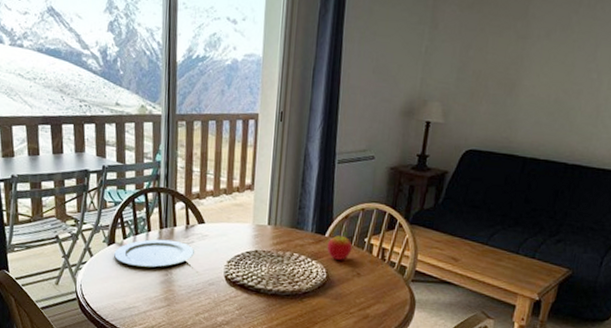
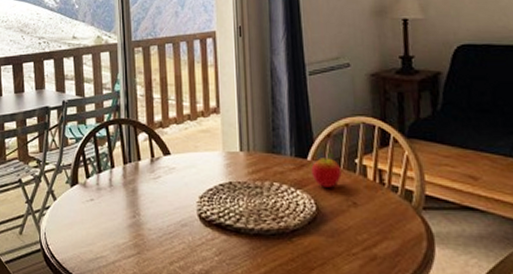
plate: present [114,239,194,268] -> none [78,176,162,210]

